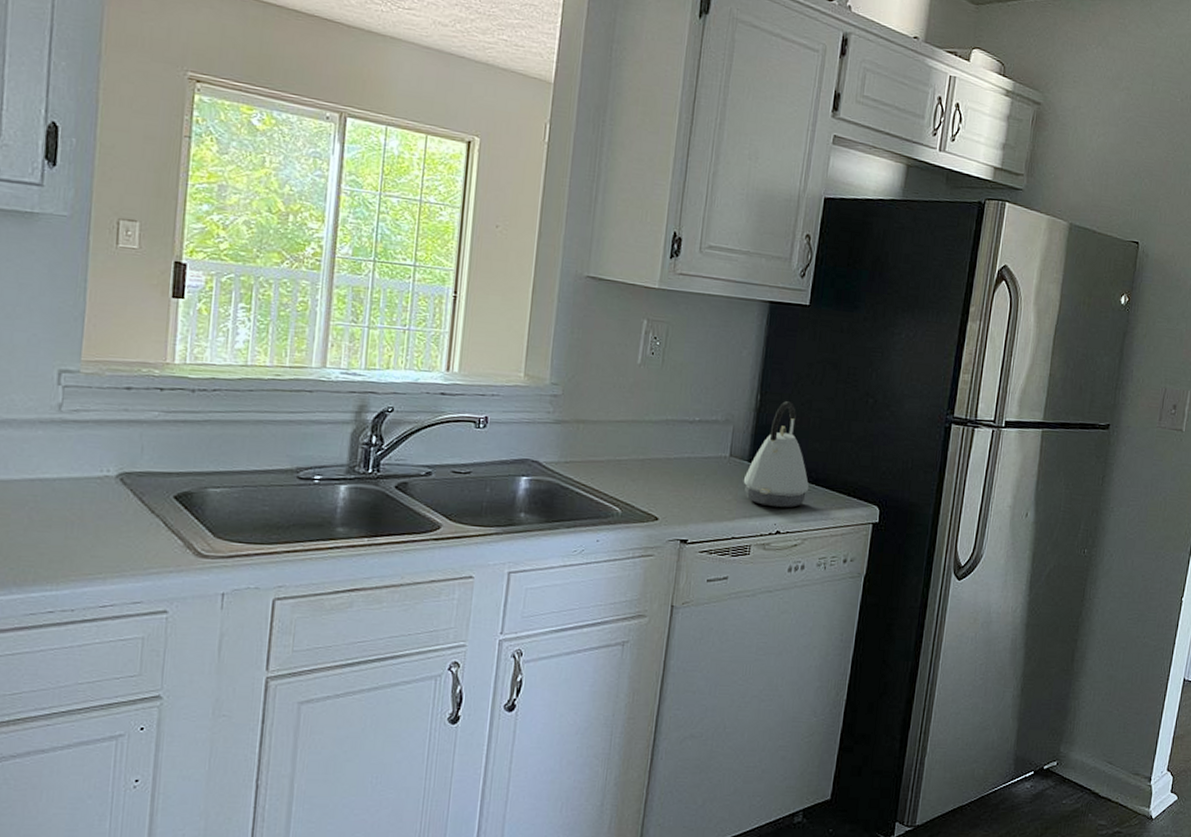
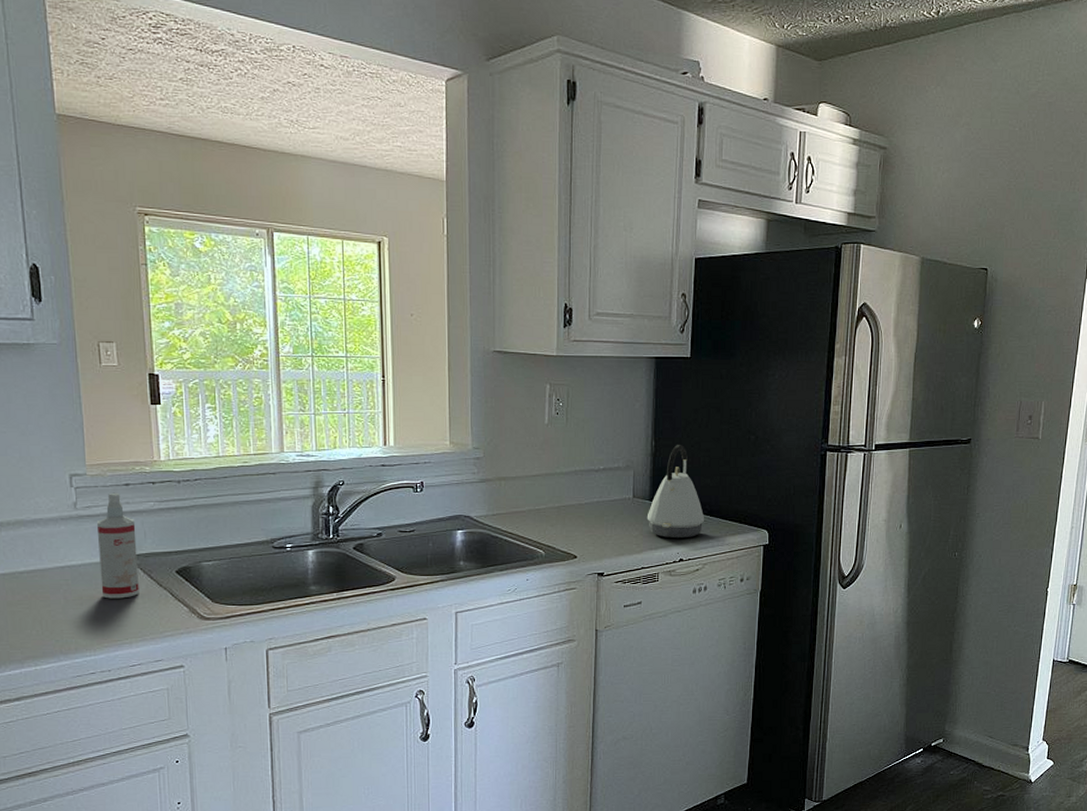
spray bottle: none [77,396,133,524] -> present [96,492,139,599]

